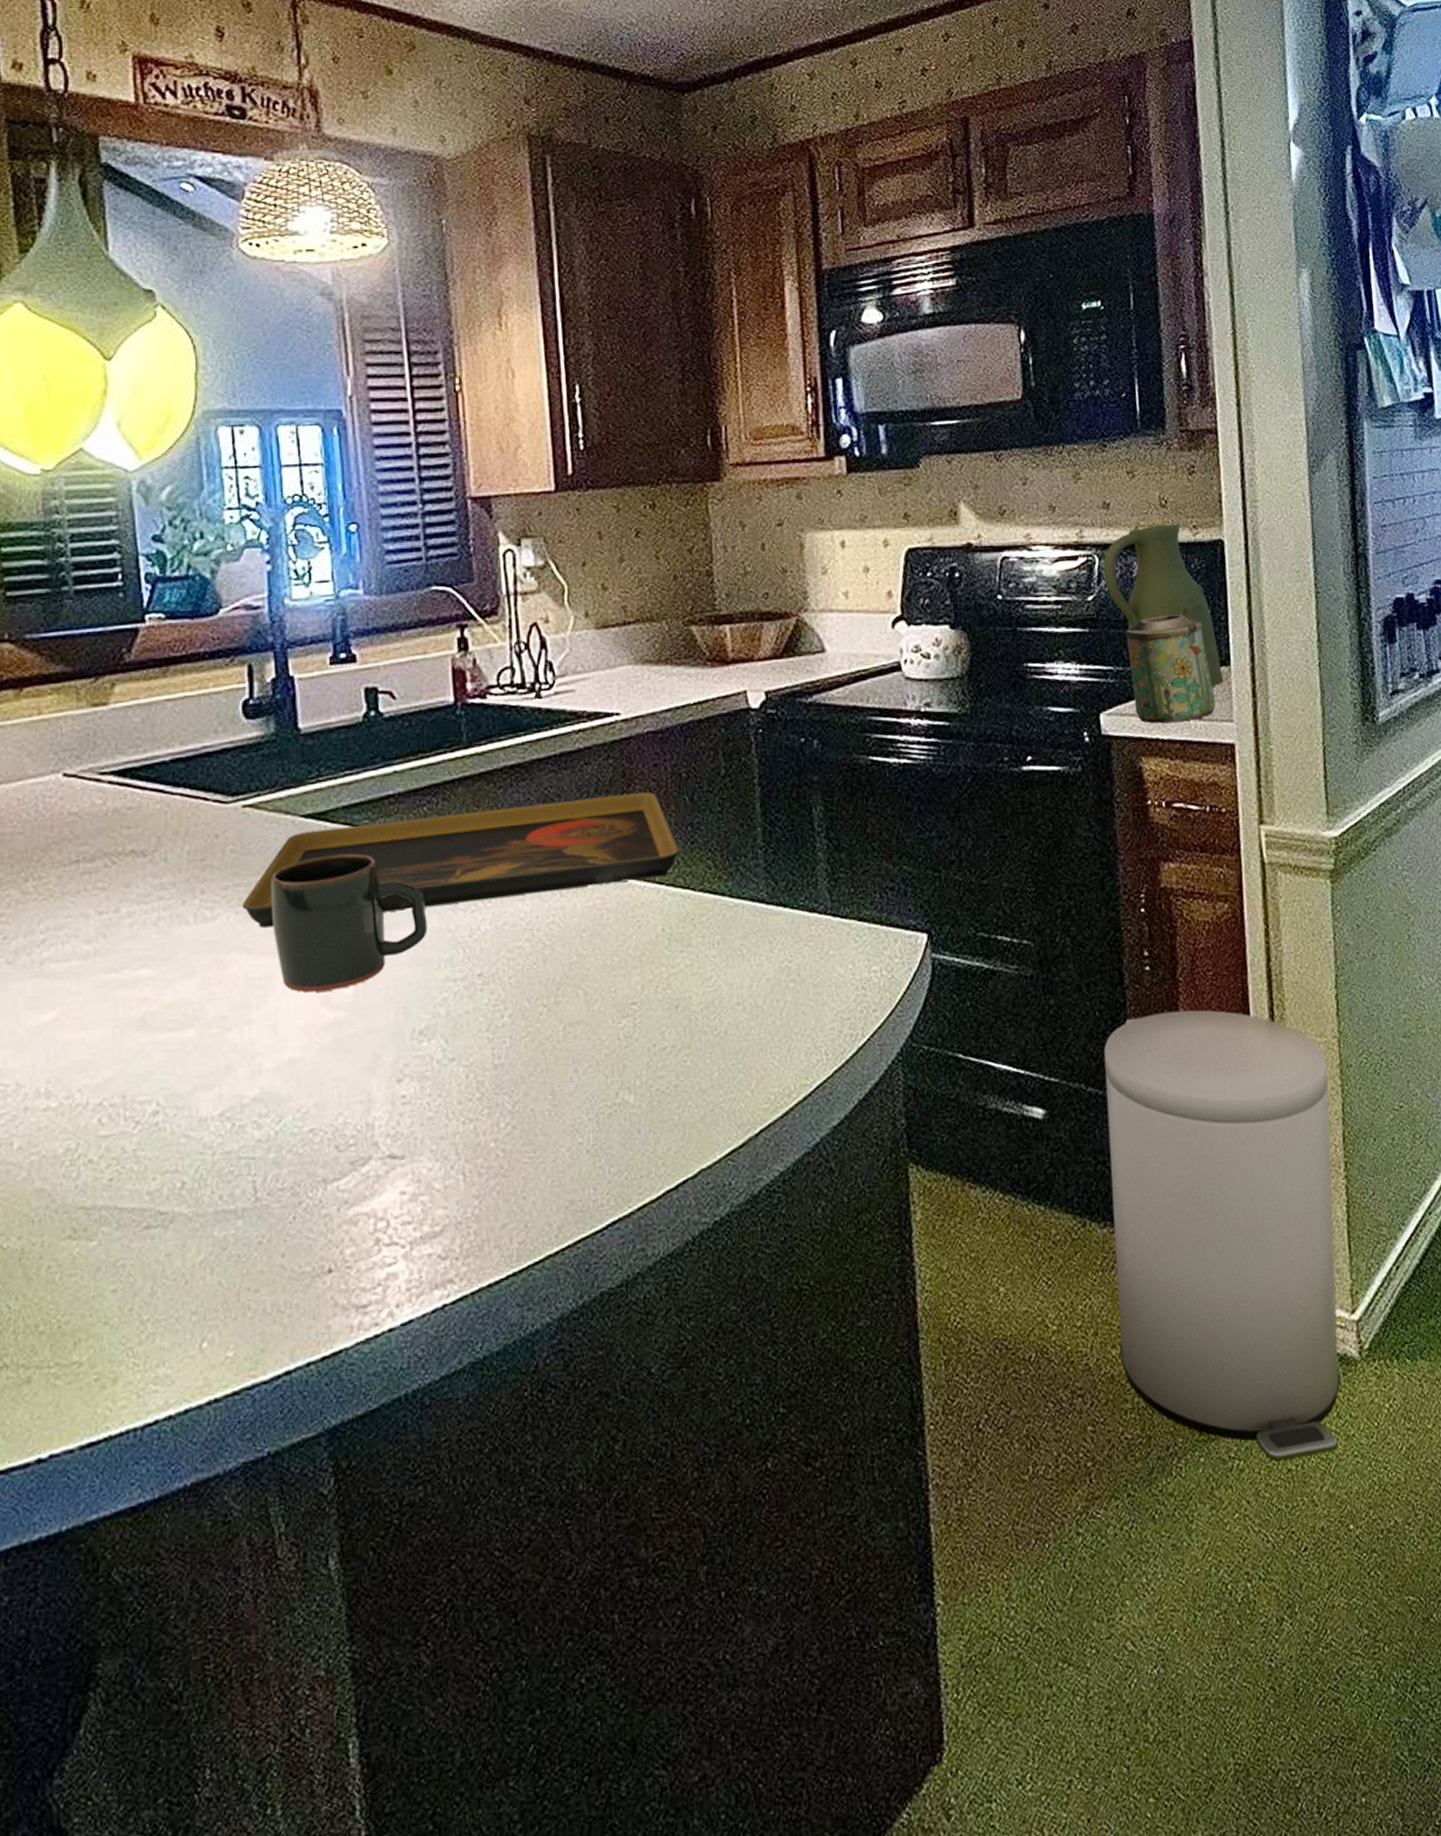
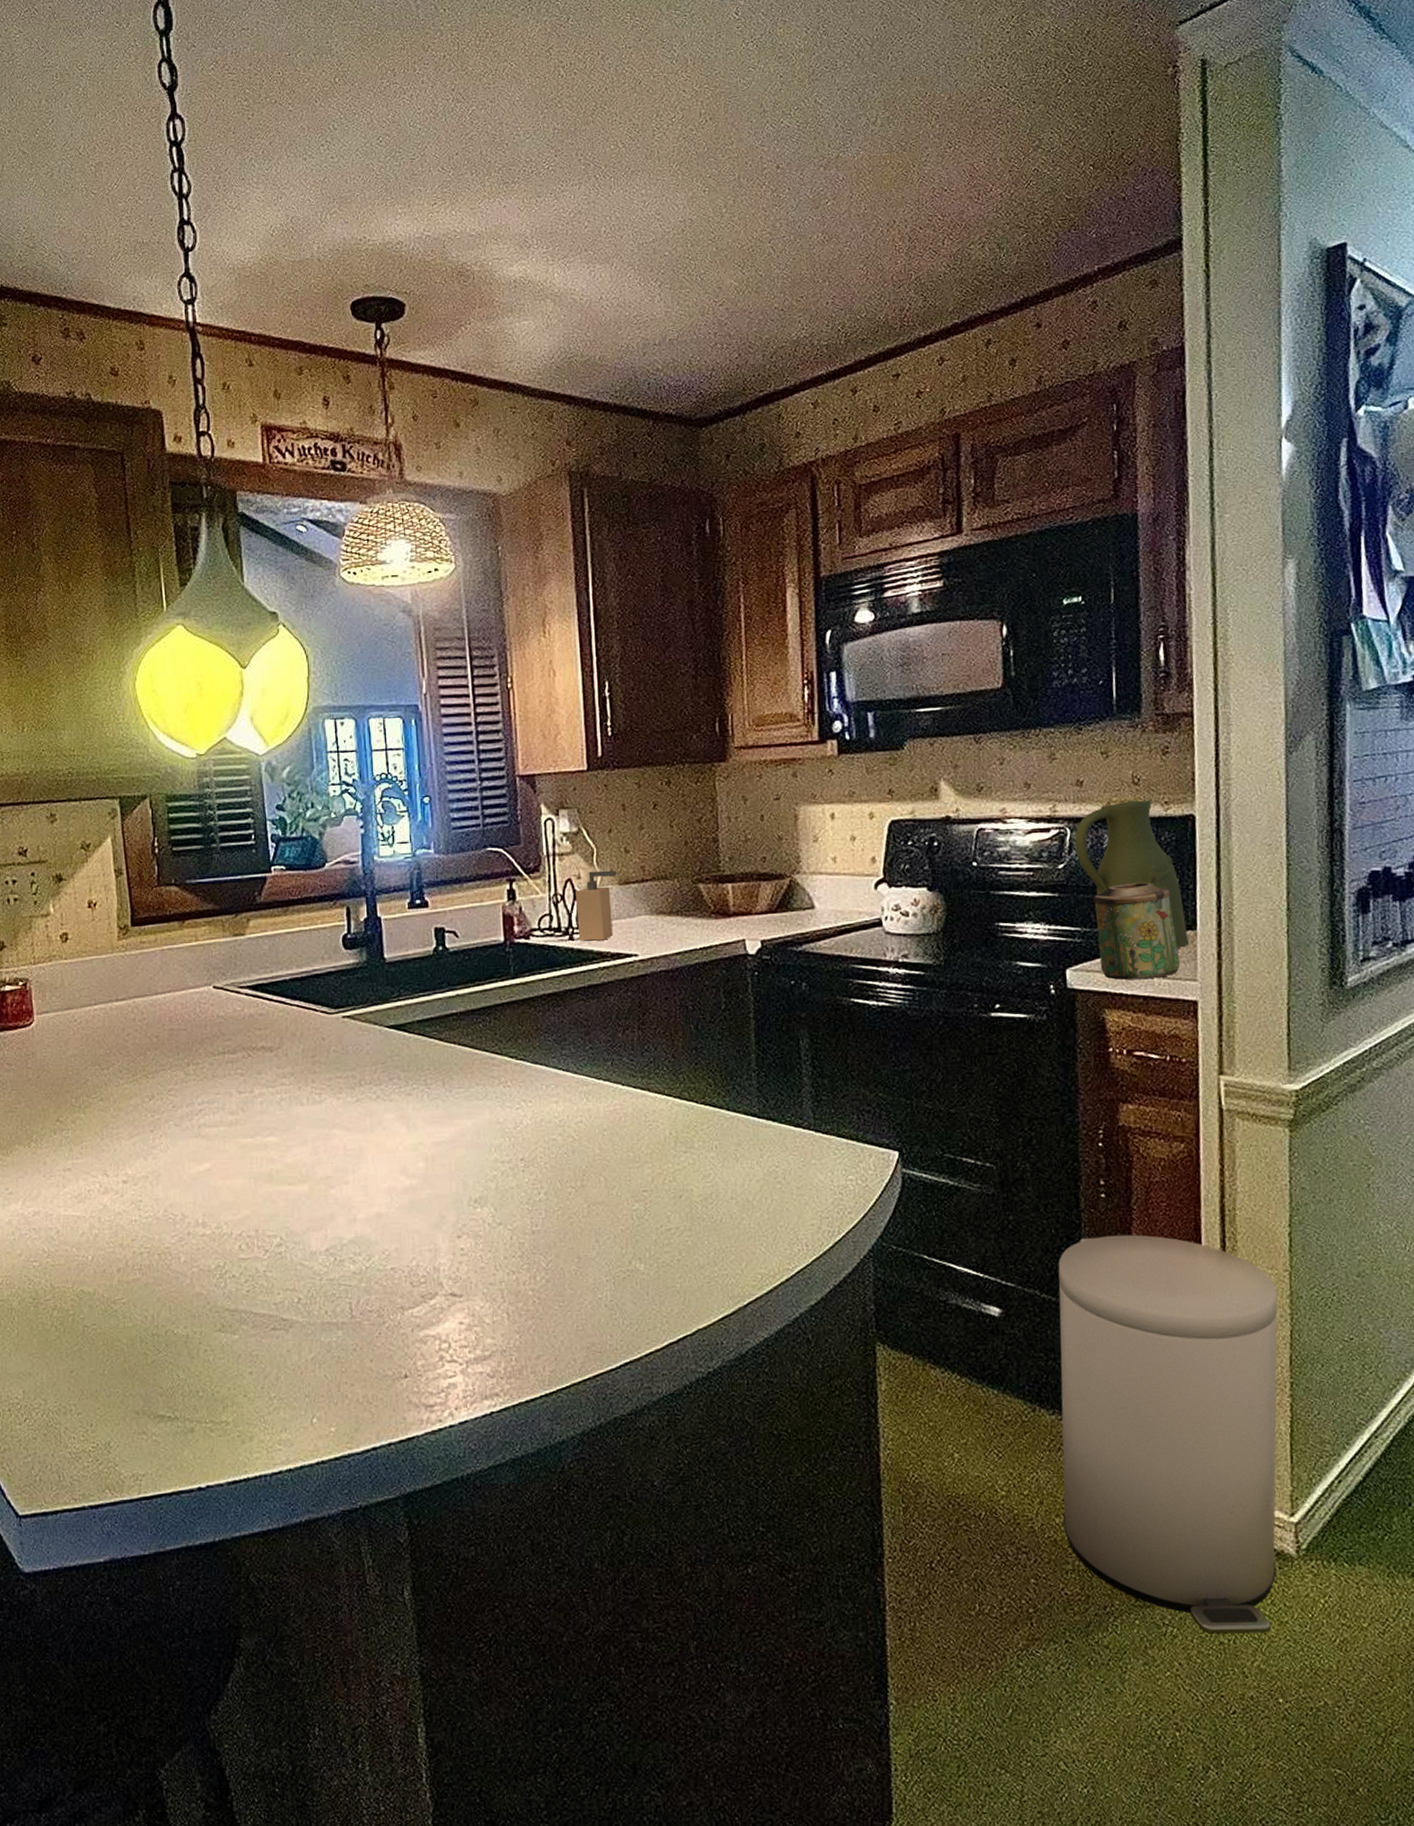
decorative tray: present [242,791,680,928] -> none [342,1019,686,1112]
mug: present [271,853,428,993] -> none [363,1057,482,1163]
soap dispenser: none [543,611,593,699] -> present [575,870,617,941]

